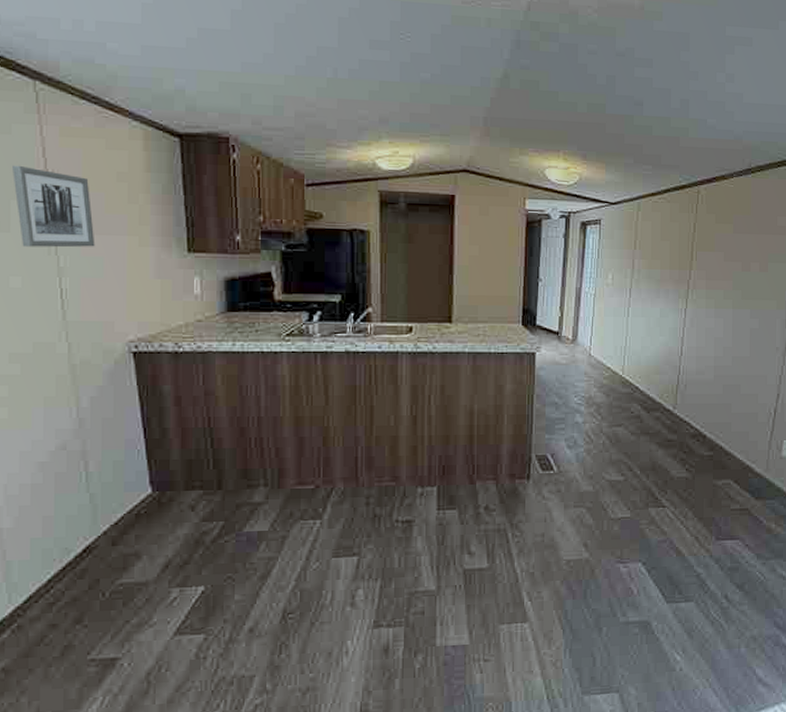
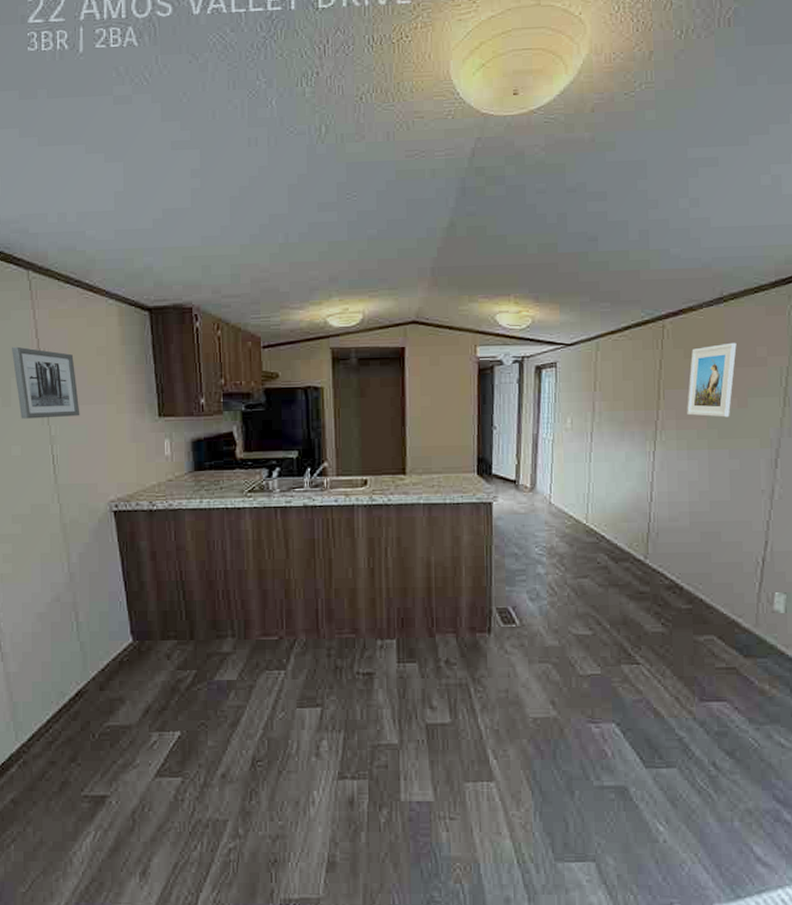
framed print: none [716,211,761,280] -> present [687,342,737,418]

